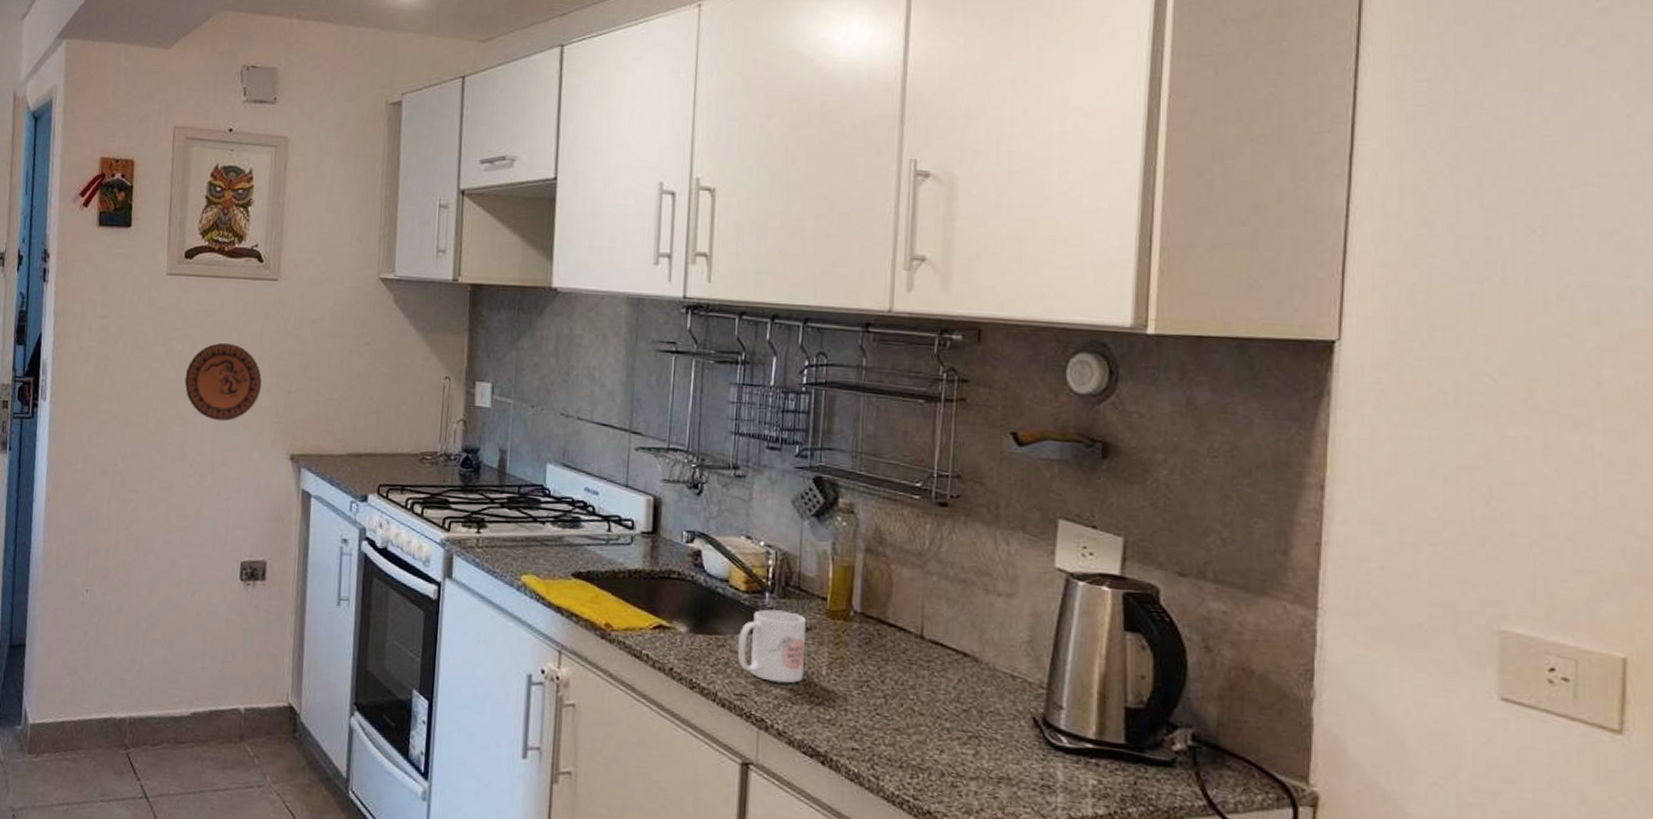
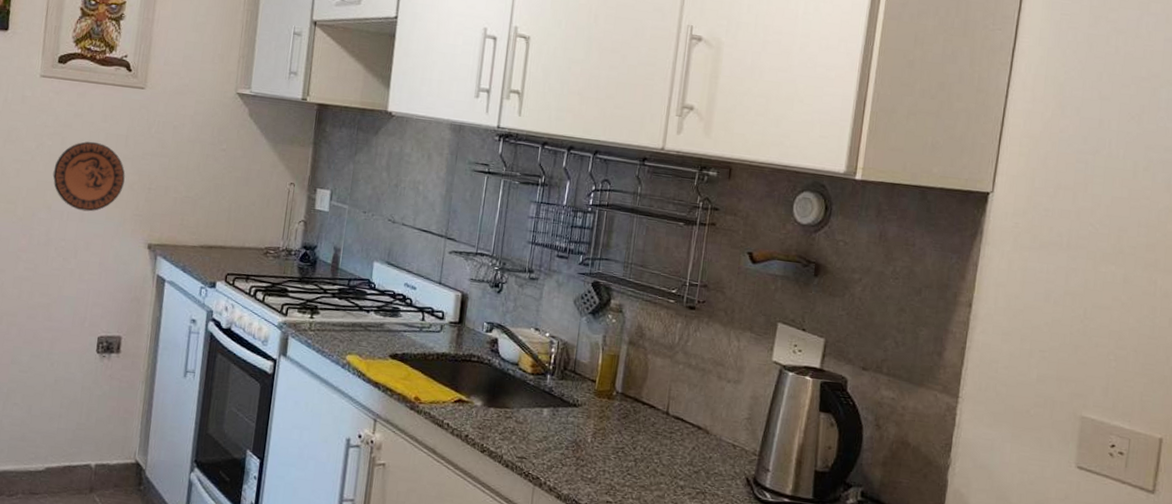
mug: present [737,609,807,684] -> none [521,388,579,449]

